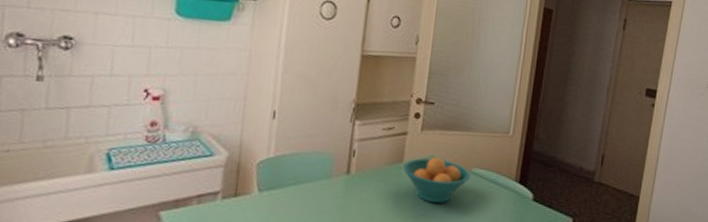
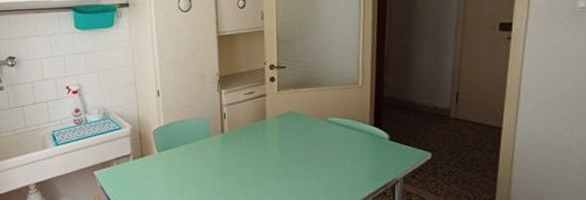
fruit bowl: present [403,156,471,204] -> none [267,111,328,150]

